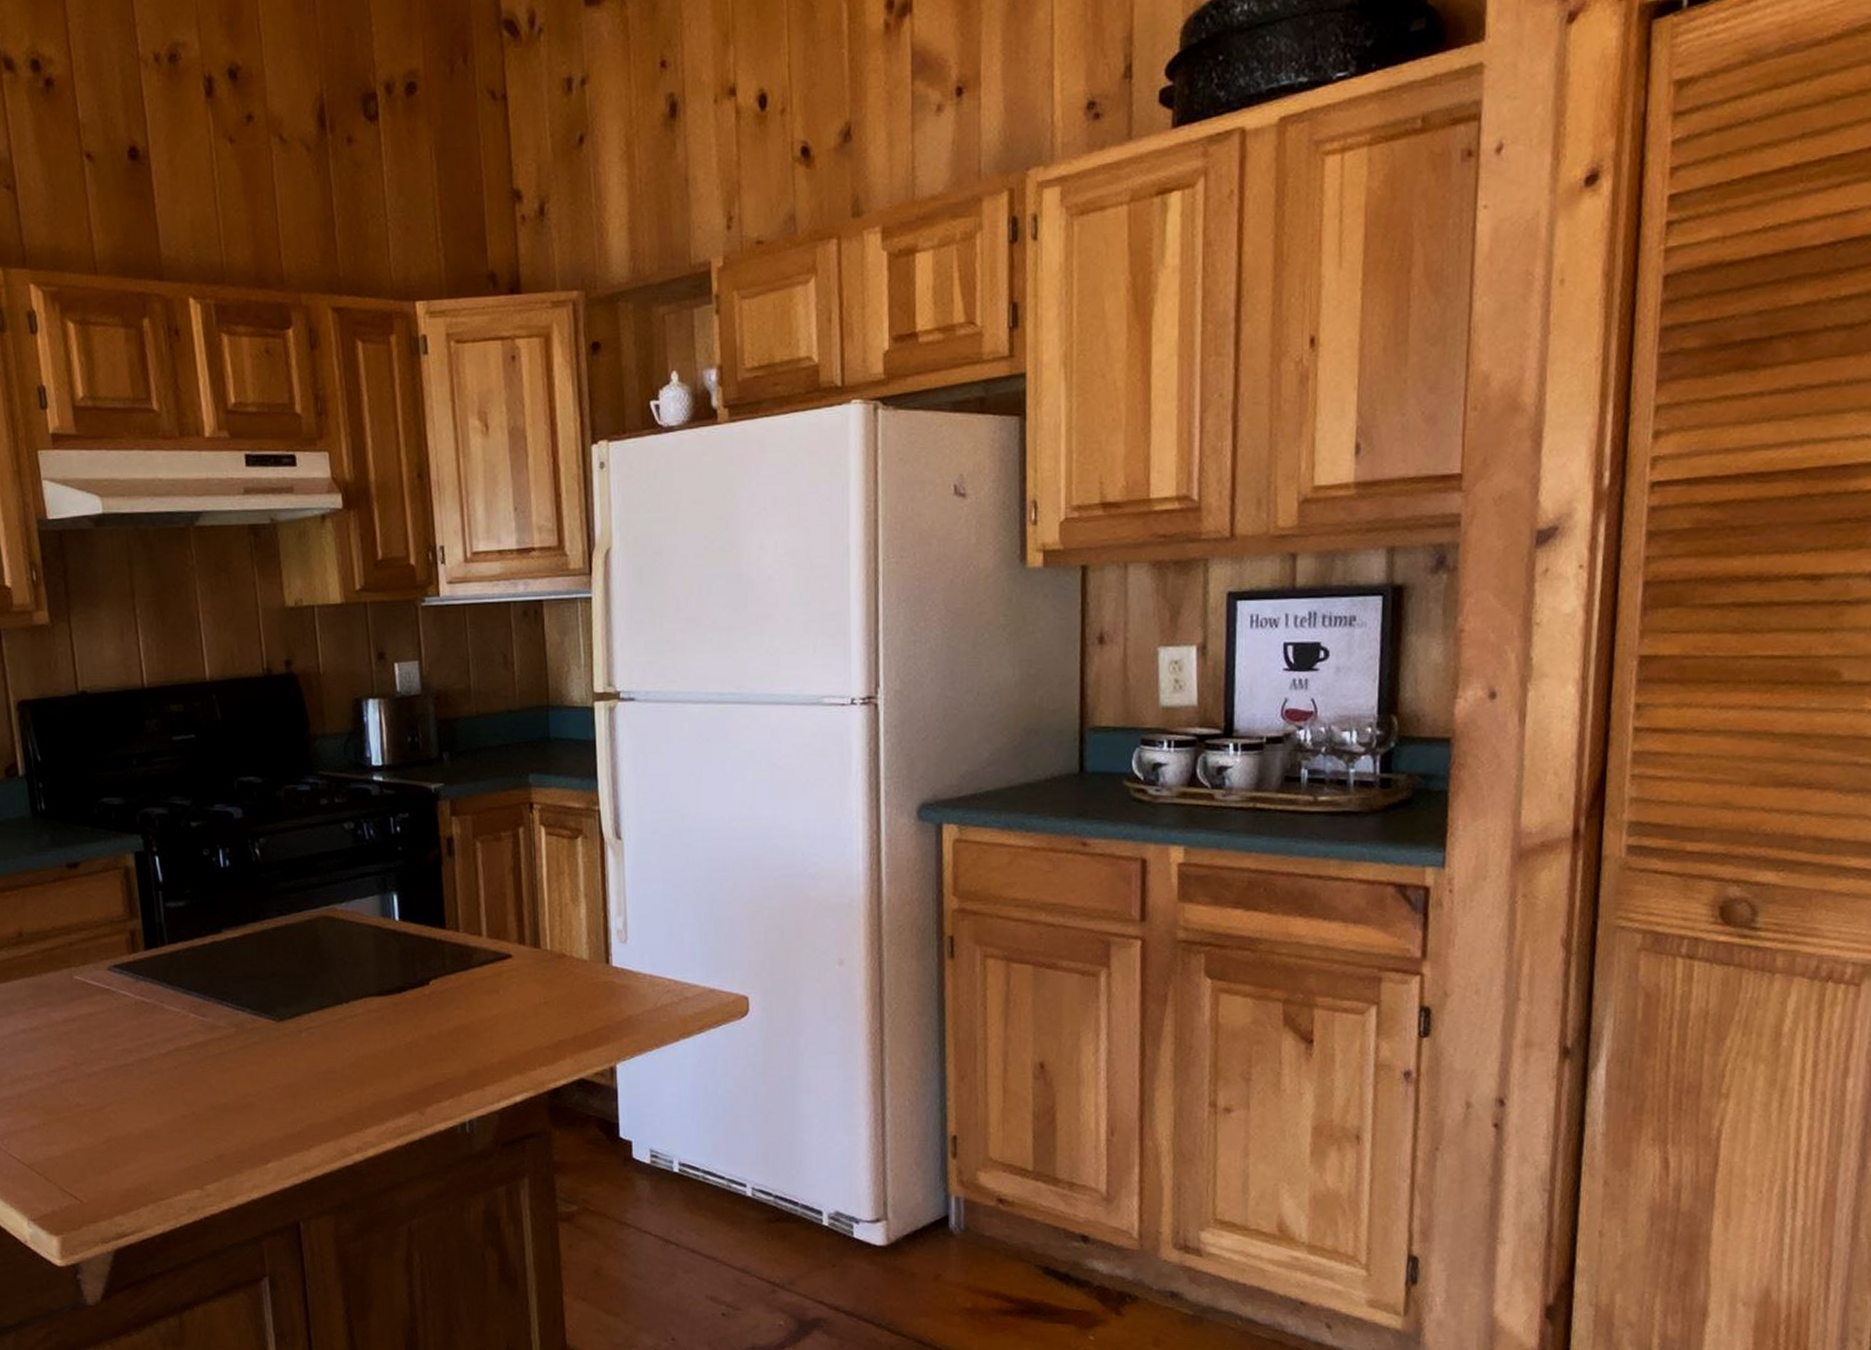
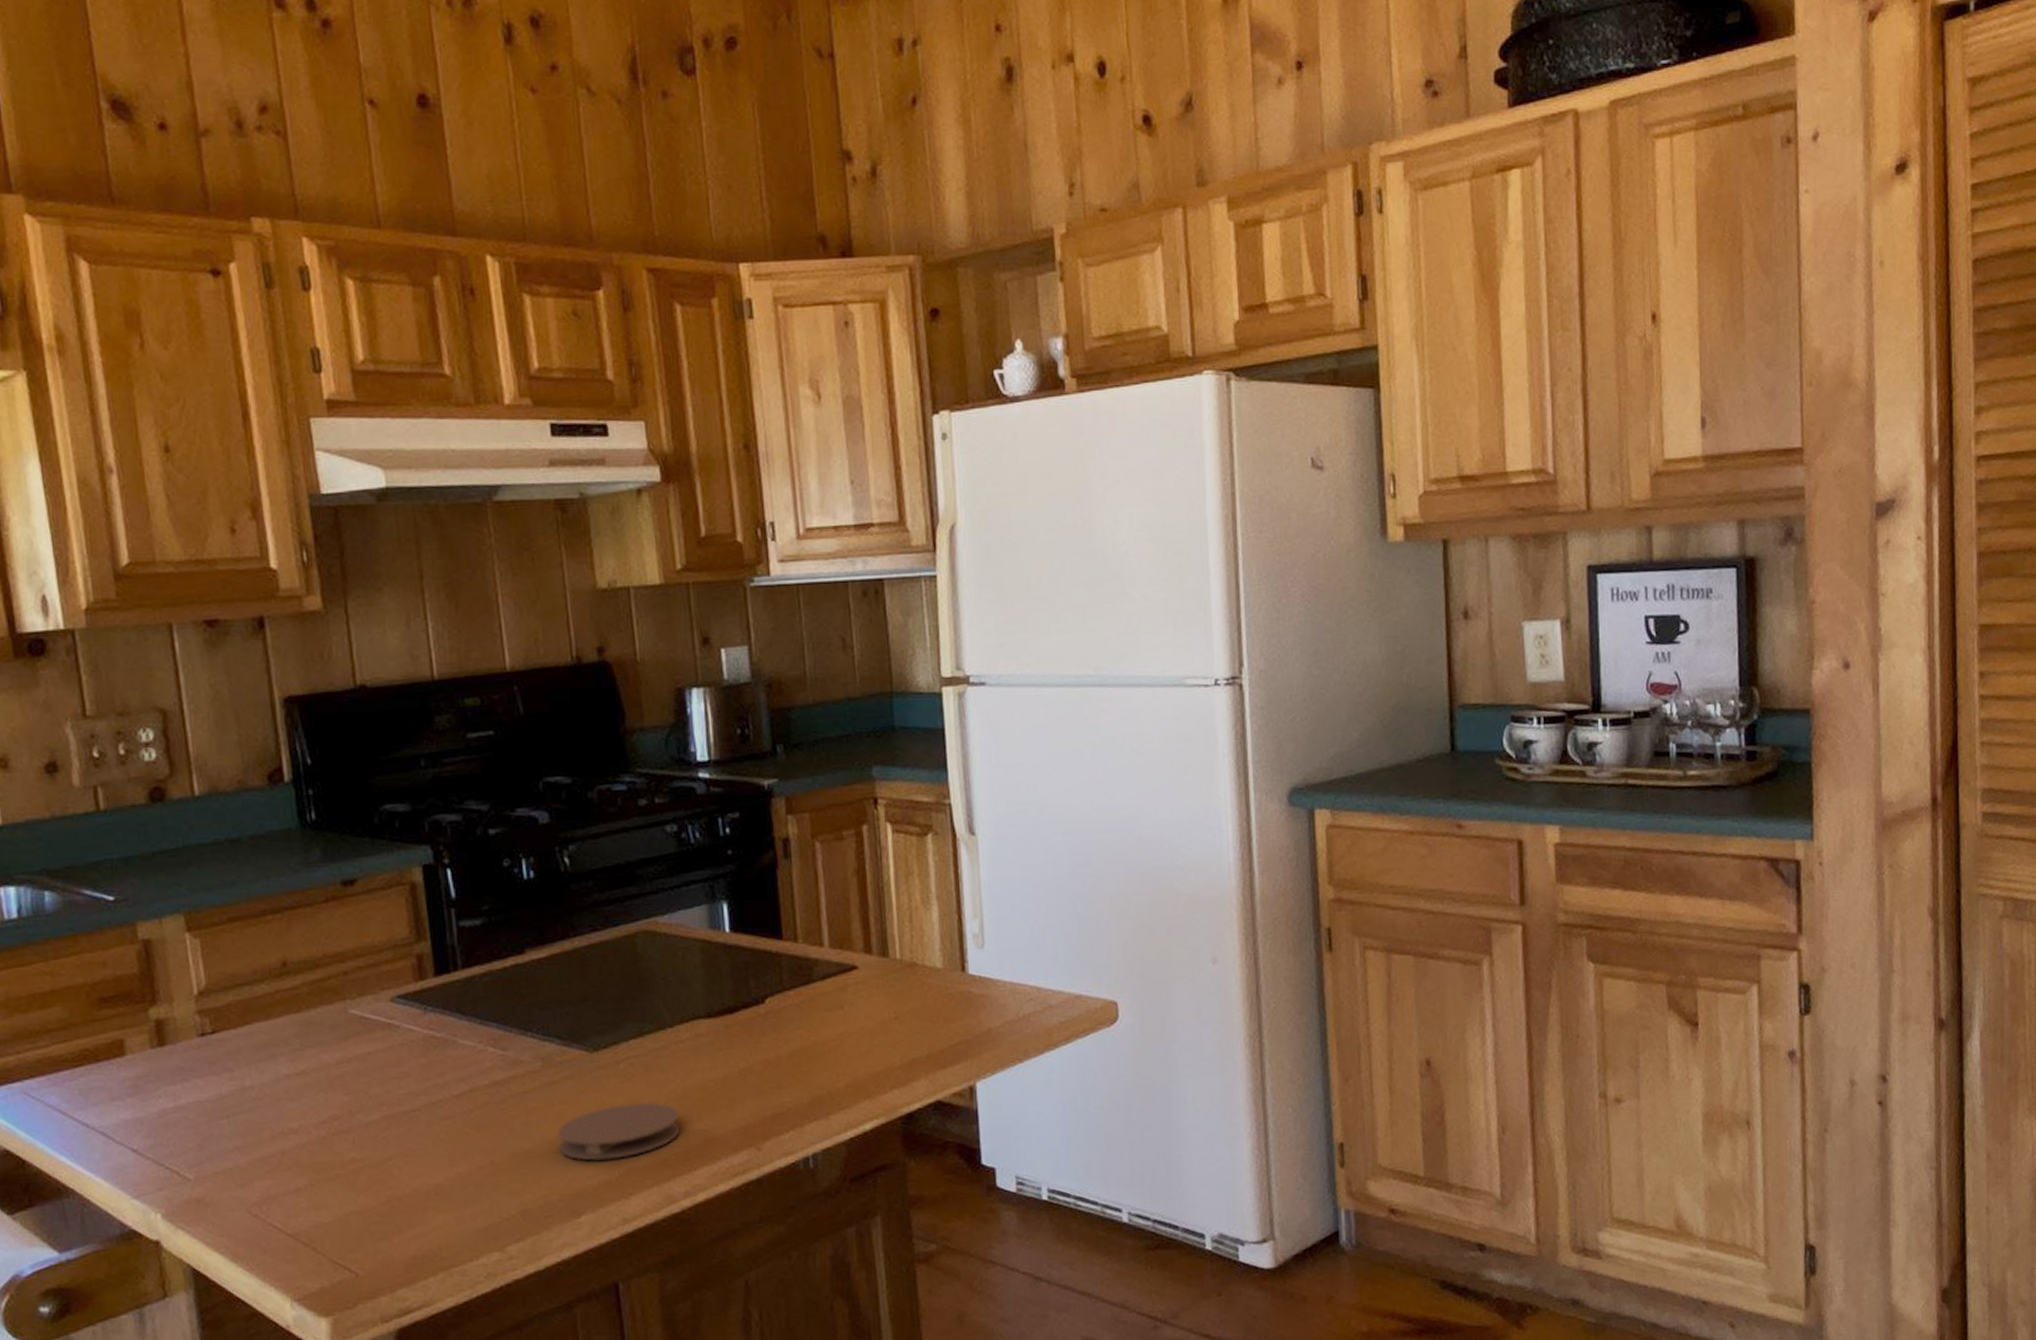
coaster: none [248,1068,354,1116] -> present [557,1103,681,1161]

